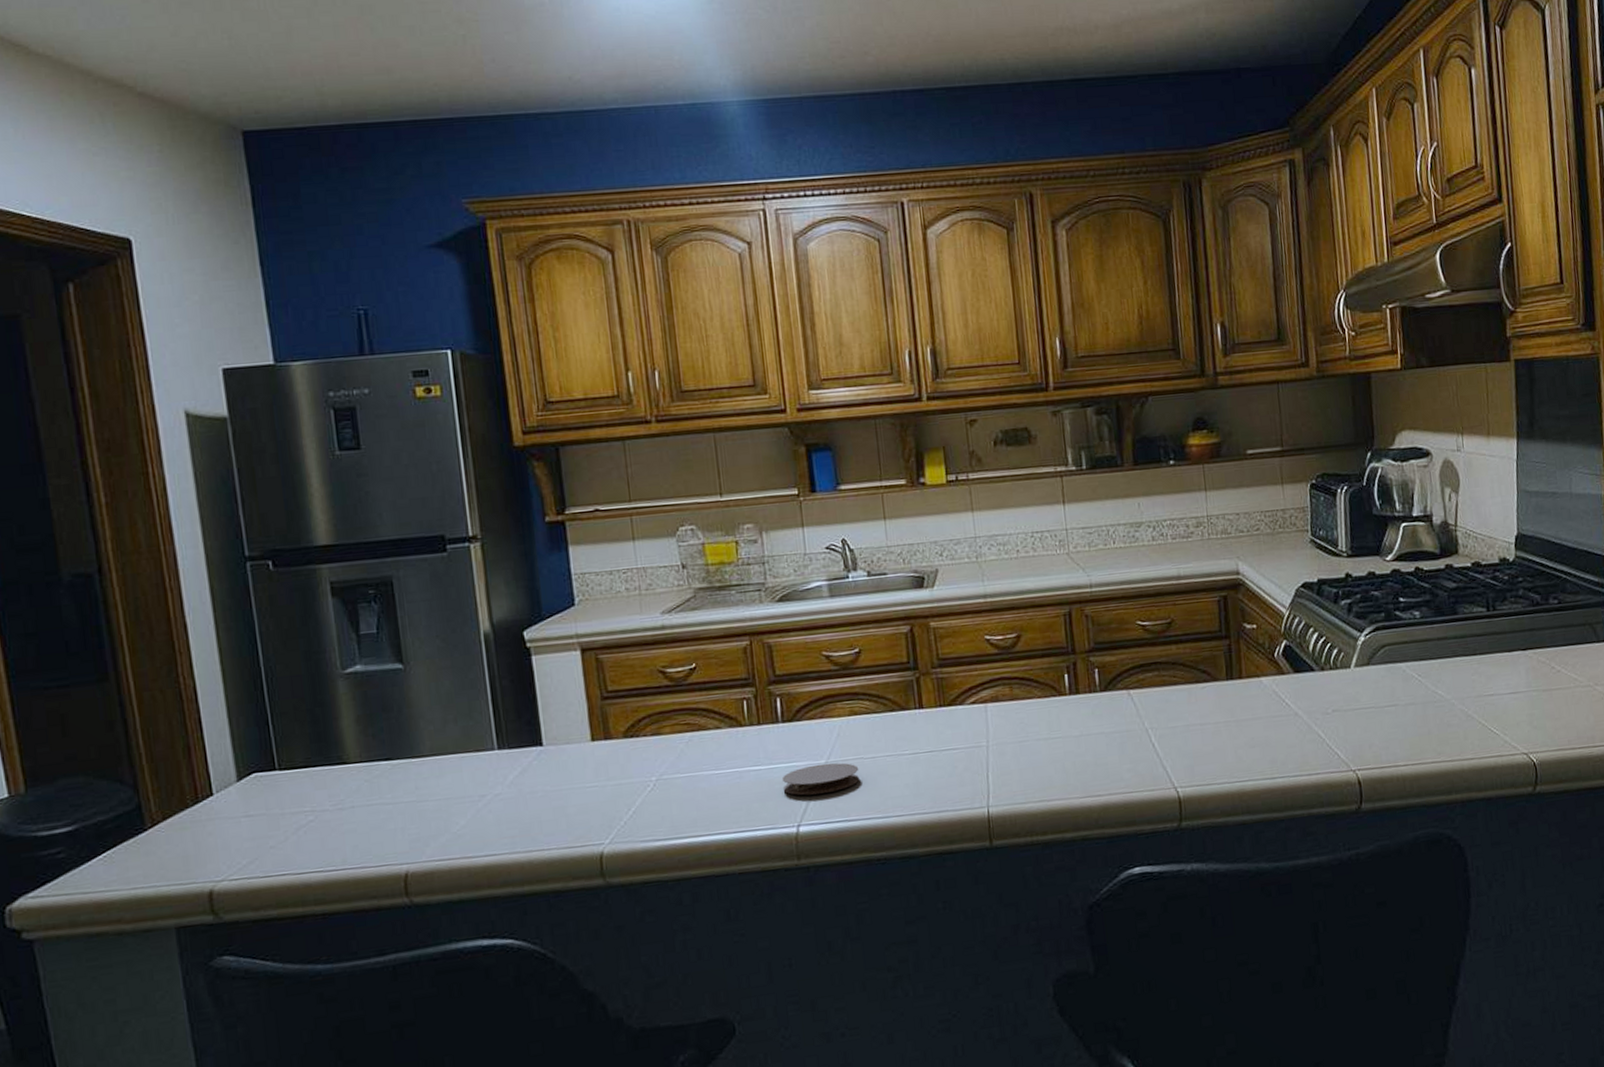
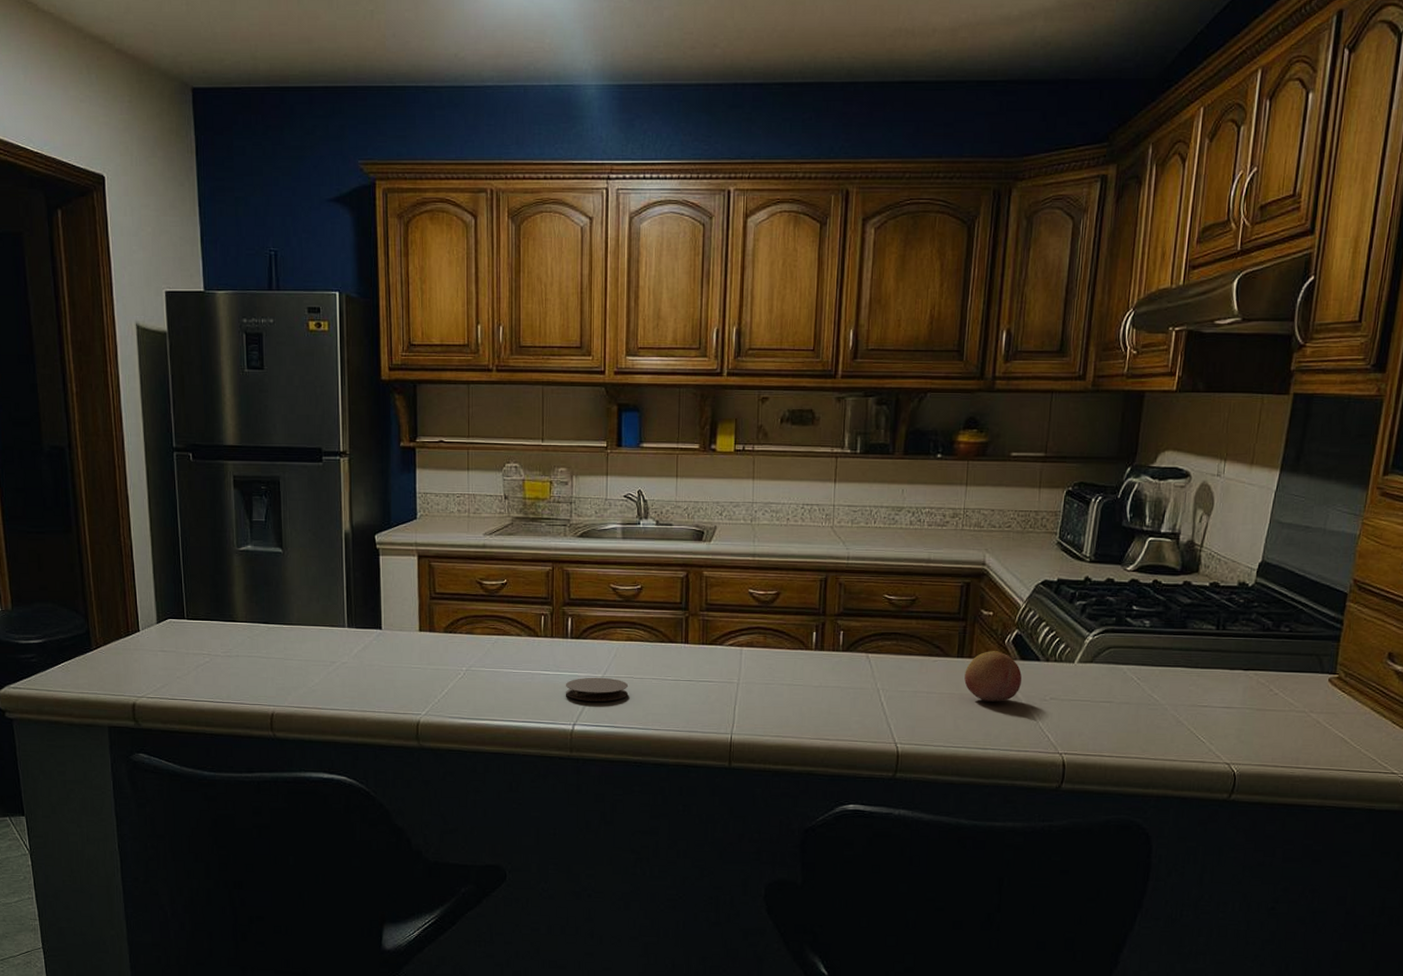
fruit: none [1237,667,1300,725] -> present [964,651,1022,702]

